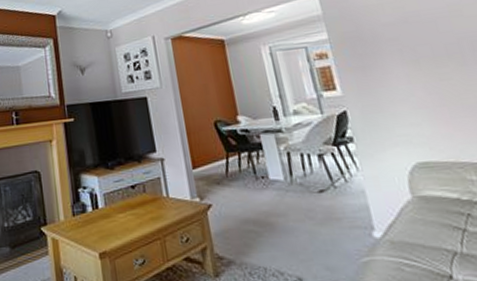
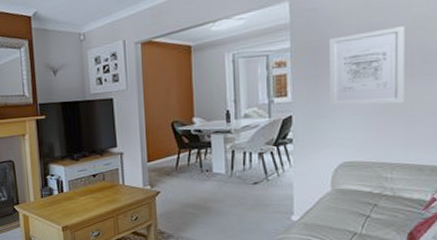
wall art: none [366,14,467,99] -> present [328,26,406,106]

